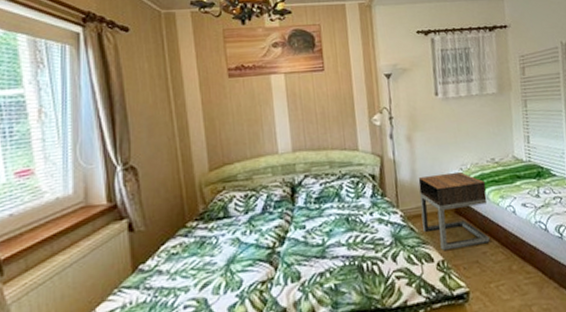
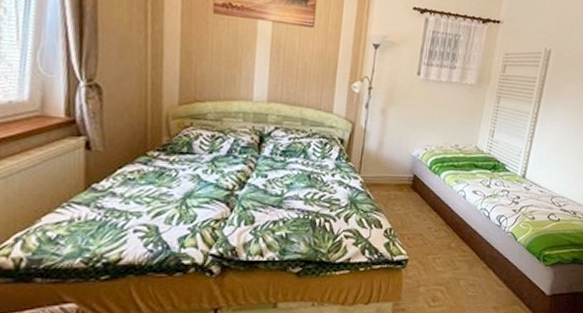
nightstand: present [418,171,490,250] -> none [379,150,445,220]

